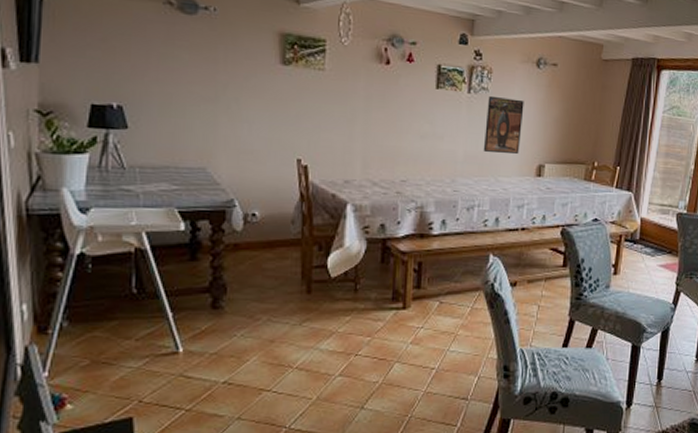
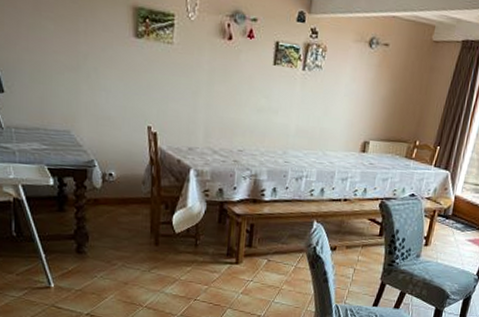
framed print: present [483,95,524,155] -> none [313,73,355,131]

